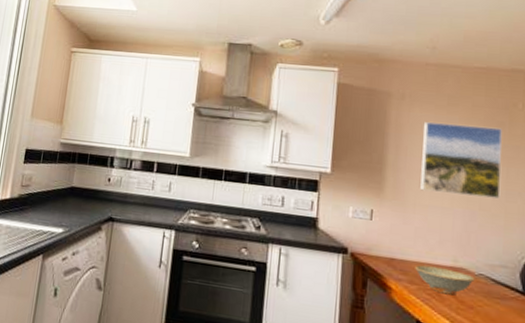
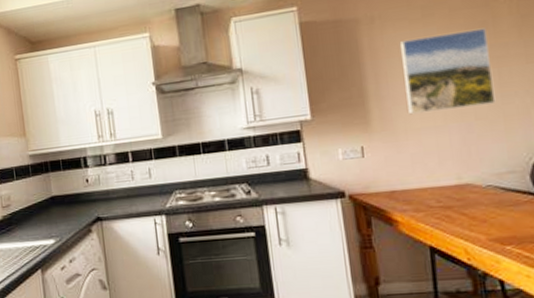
dish: present [415,265,475,295] -> none [418,187,484,215]

